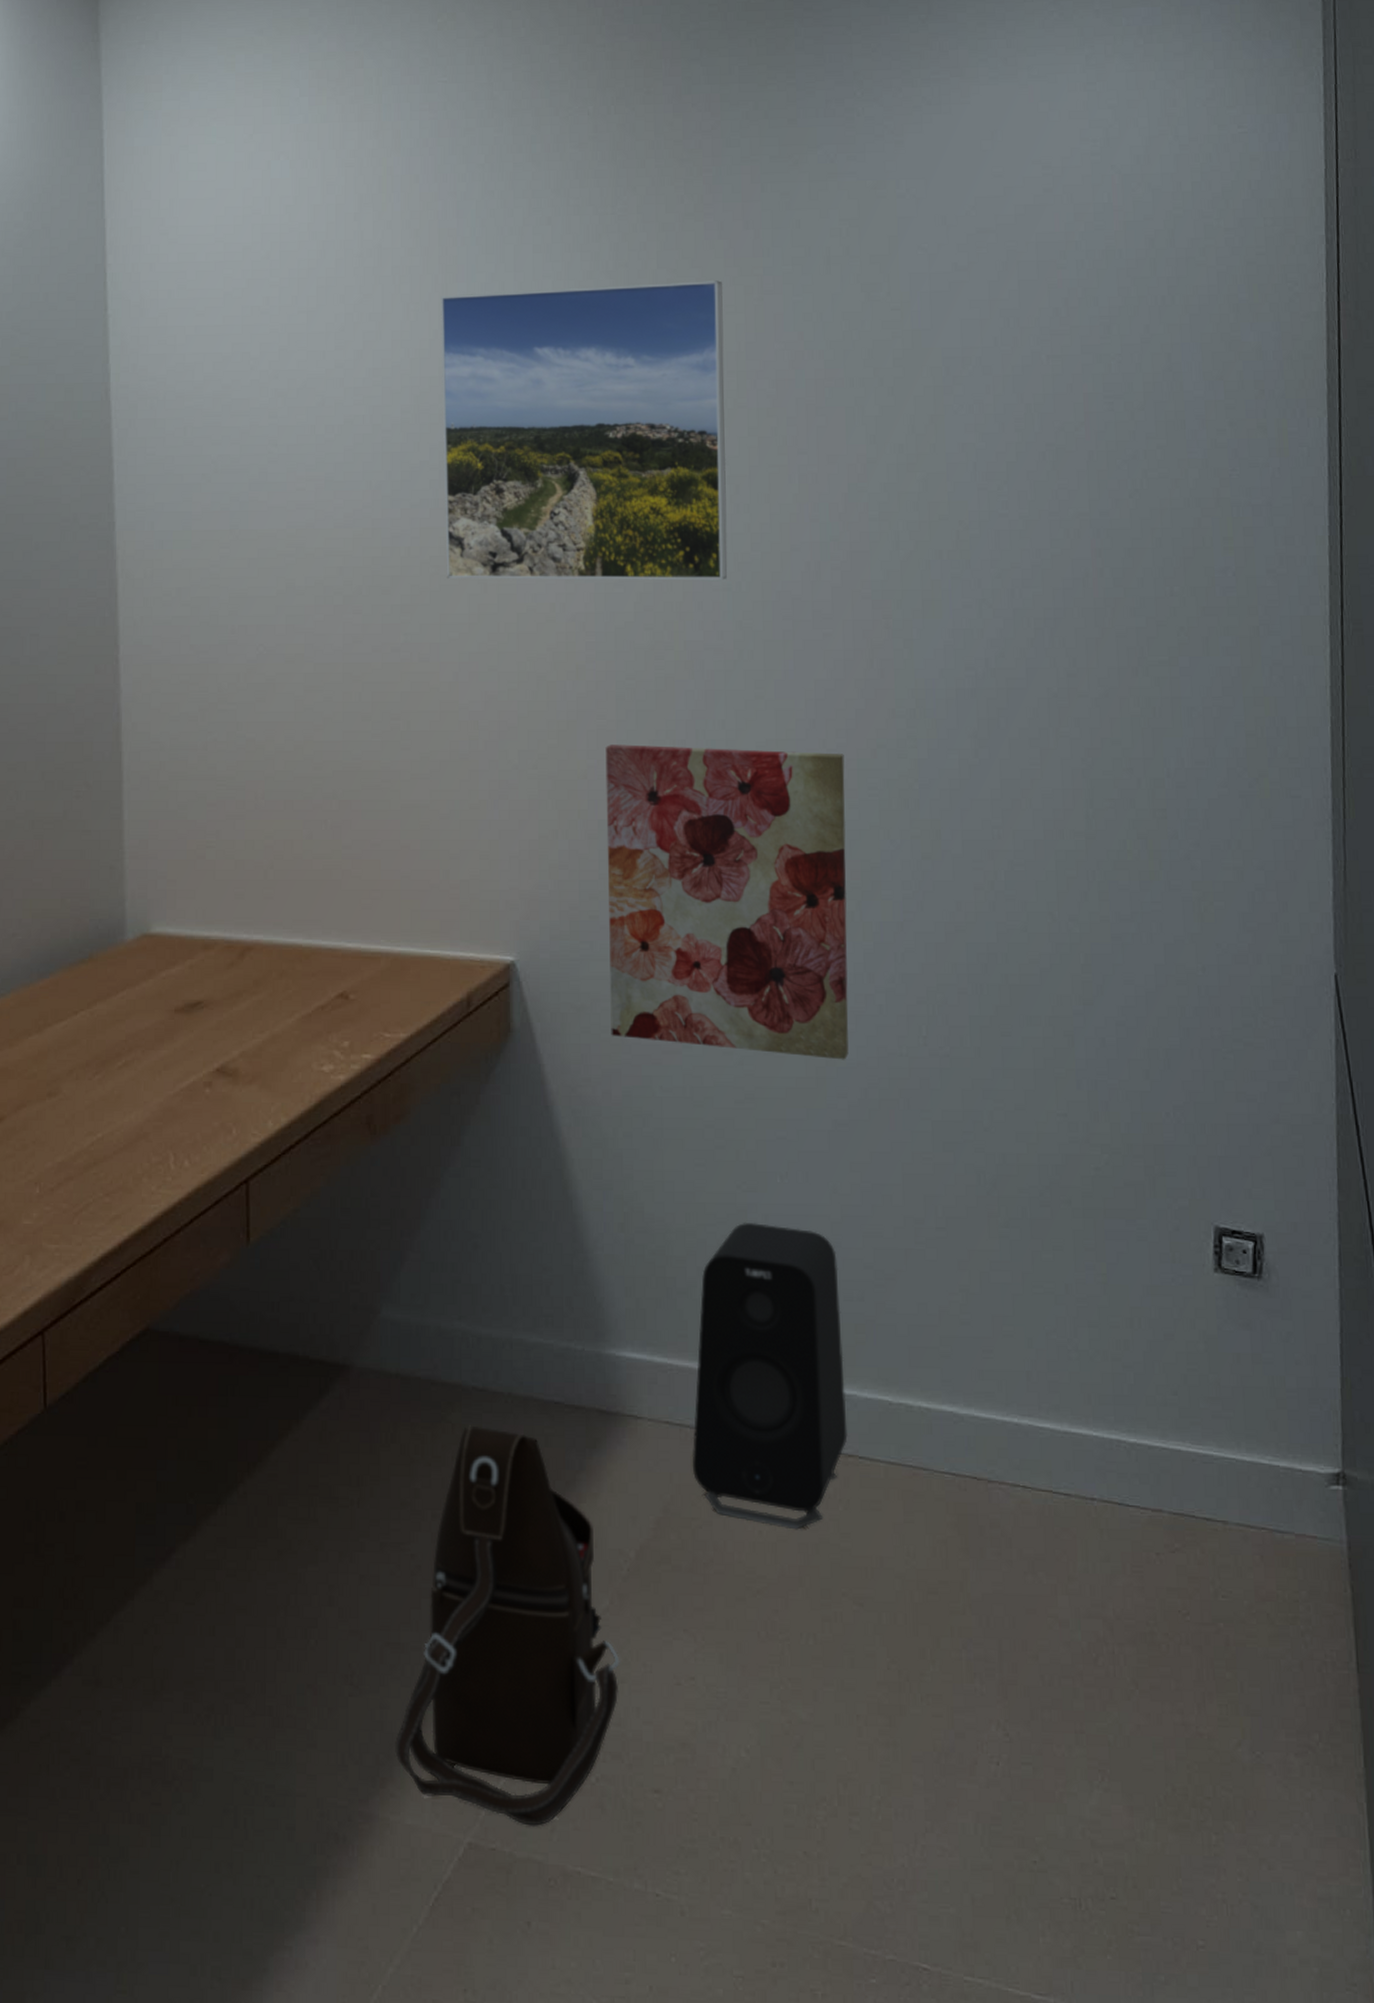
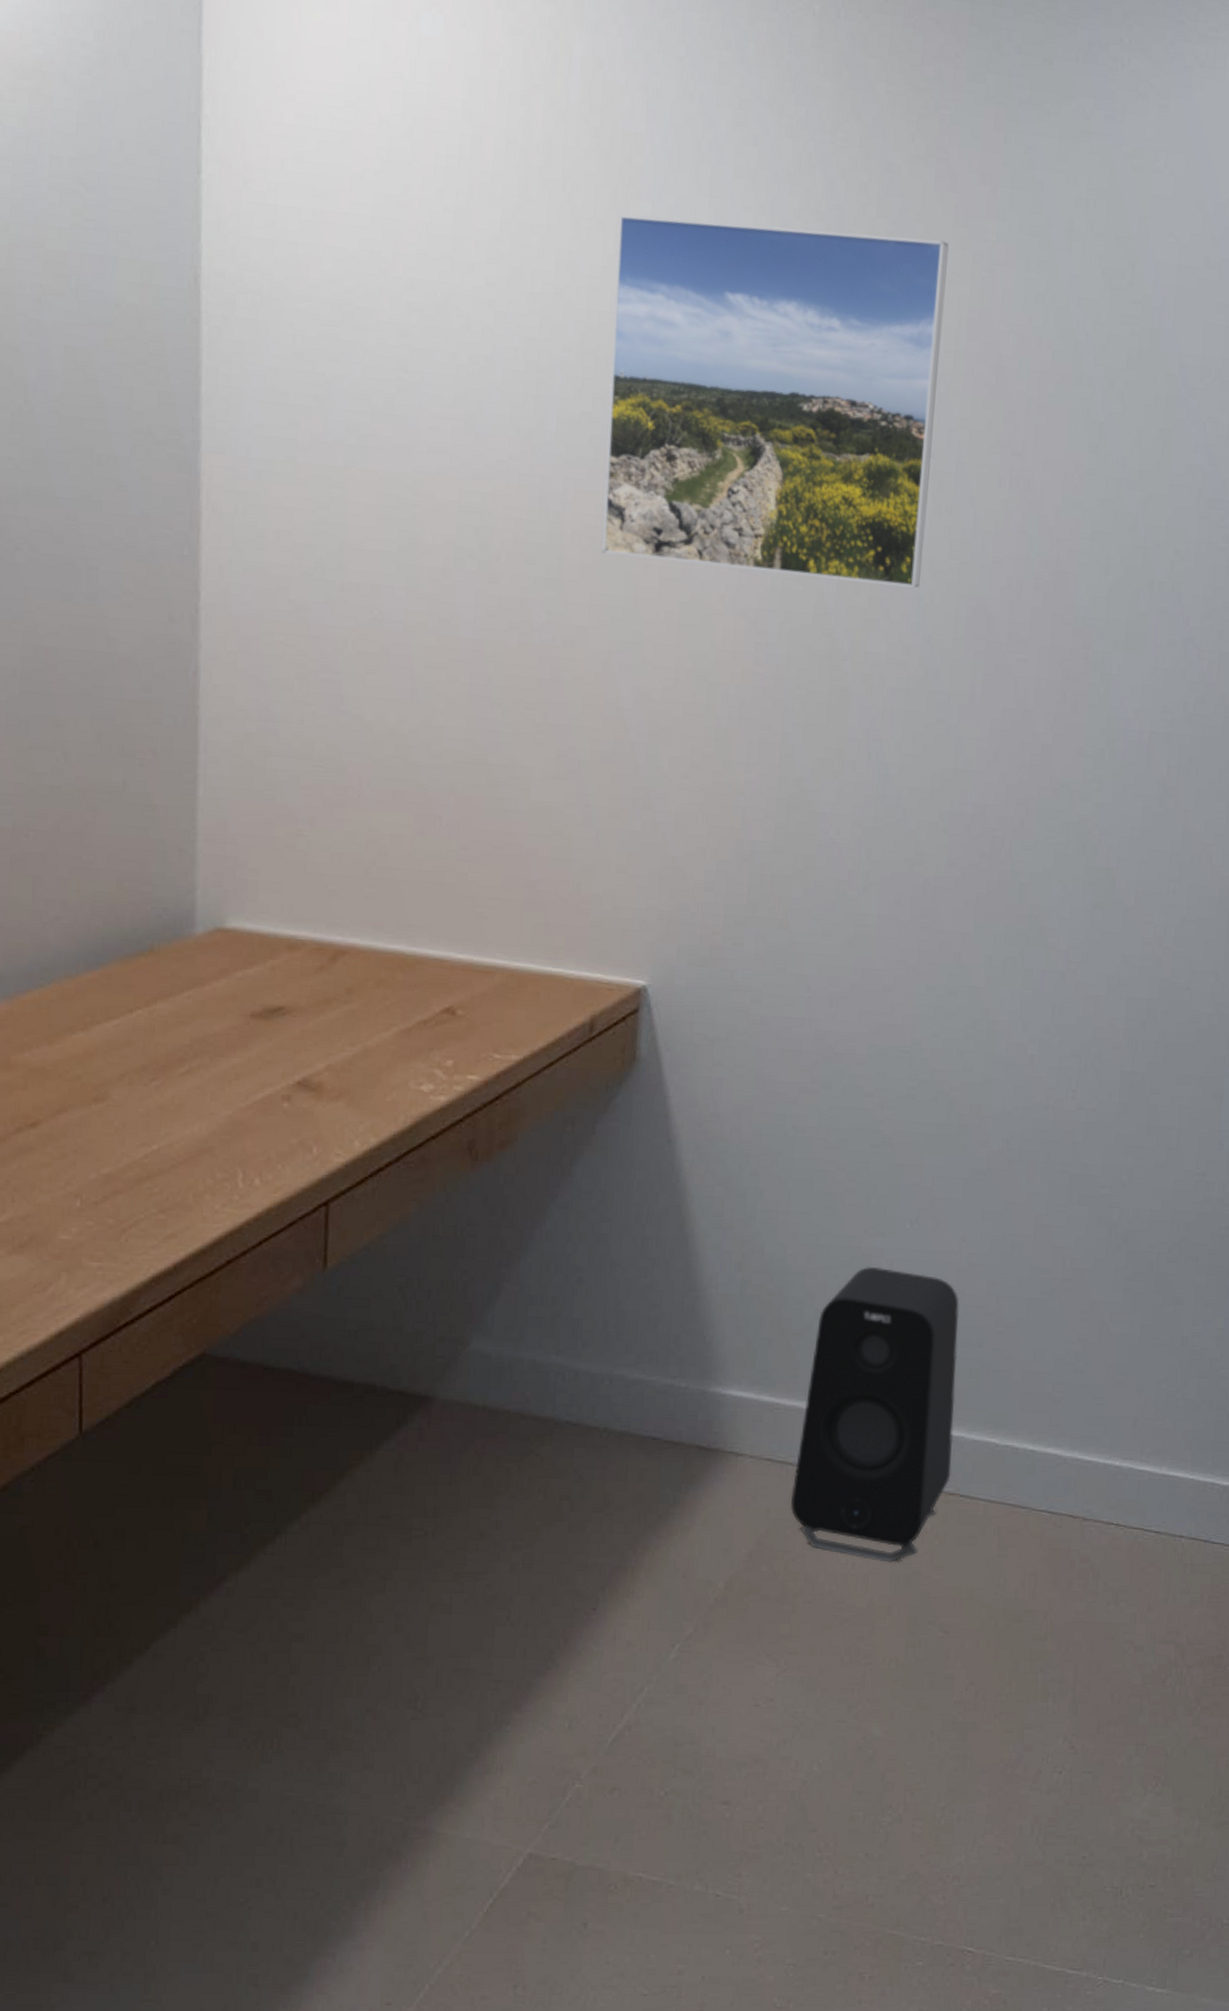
shoulder bag: present [395,1425,620,1826] -> none [457,1459,700,1837]
wall art: present [605,744,849,1060] -> none [745,759,1025,1109]

